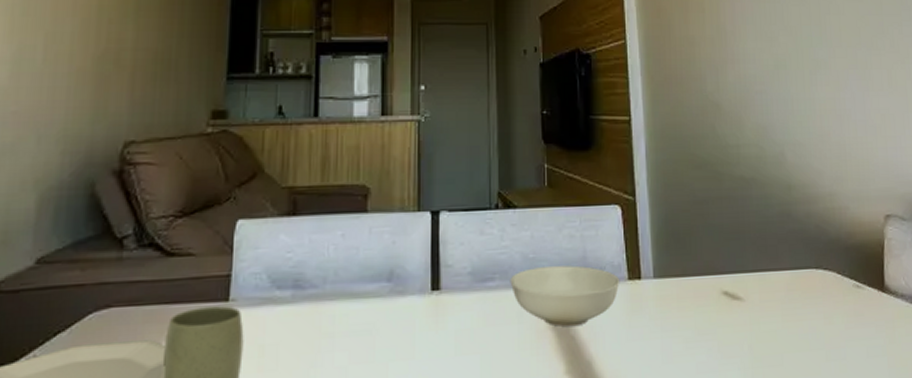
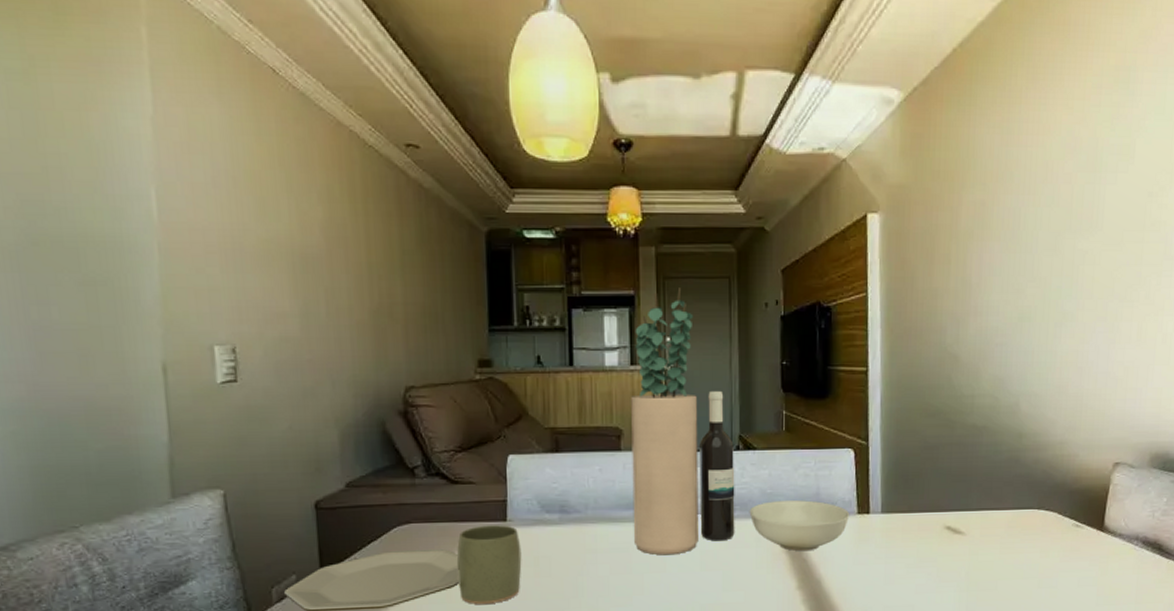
vase: none [378,34,454,338] -> present [631,288,698,555]
wine bottle: none [455,142,494,318] -> present [700,390,735,541]

